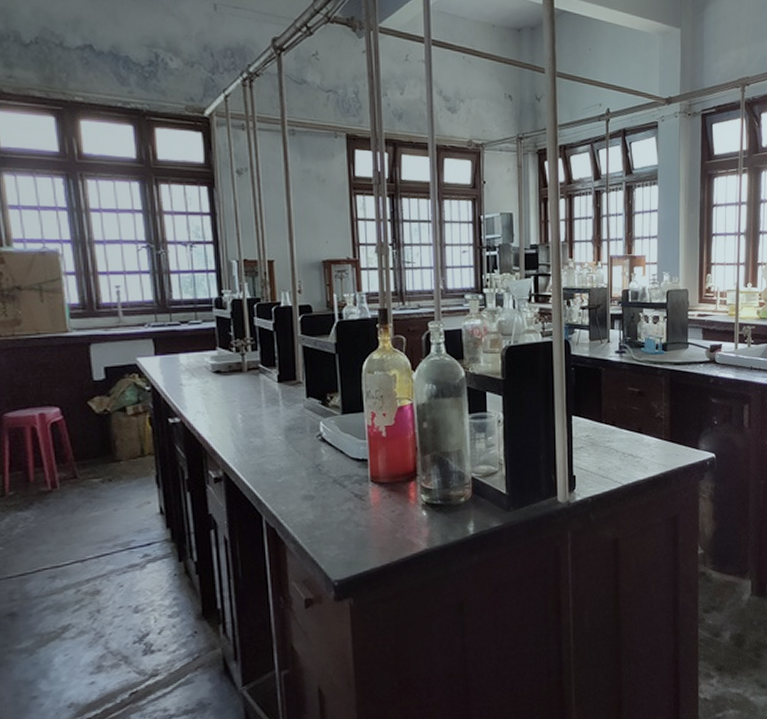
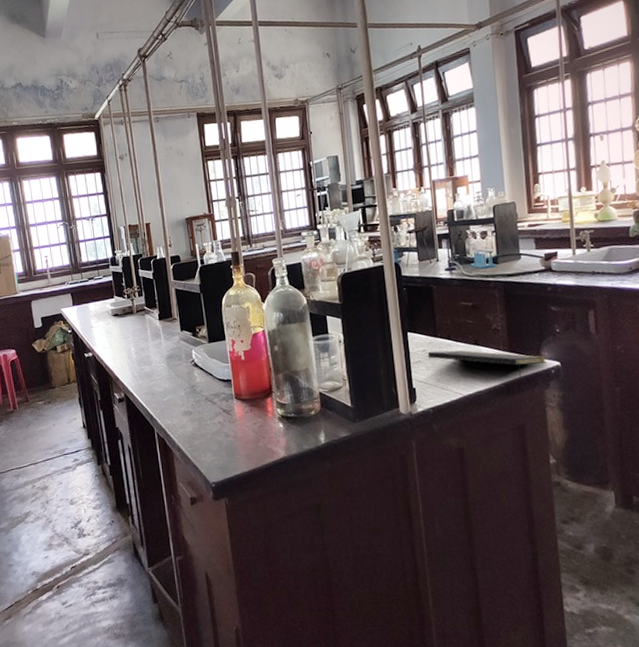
notepad: none [590,437,704,469] -> present [427,350,547,379]

